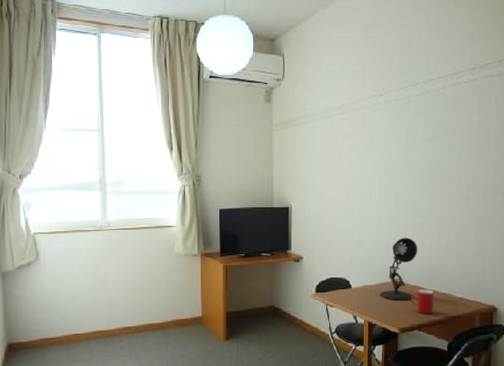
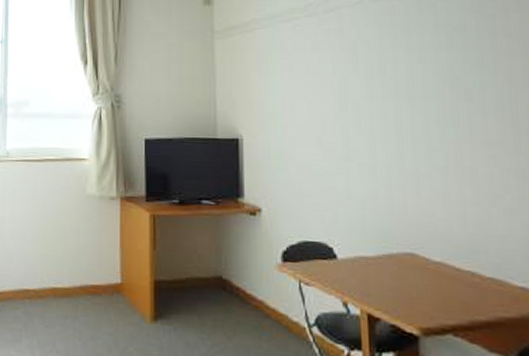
desk lamp: present [380,237,418,300] -> none [383,187,441,285]
cup: present [410,290,435,314] -> none [434,269,477,311]

